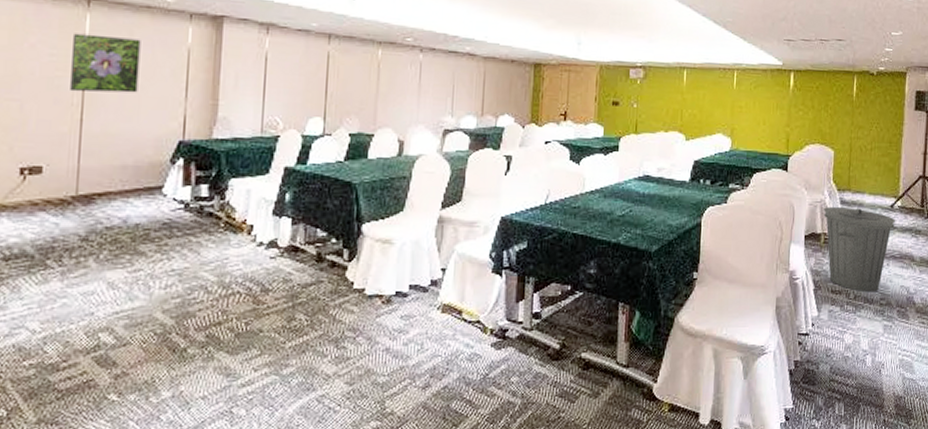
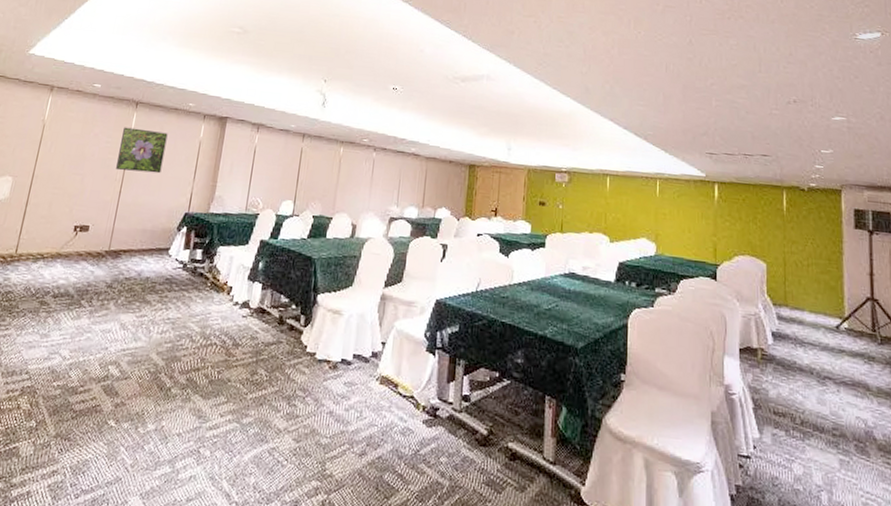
trash can: present [823,207,896,293] -> none [759,321,844,420]

